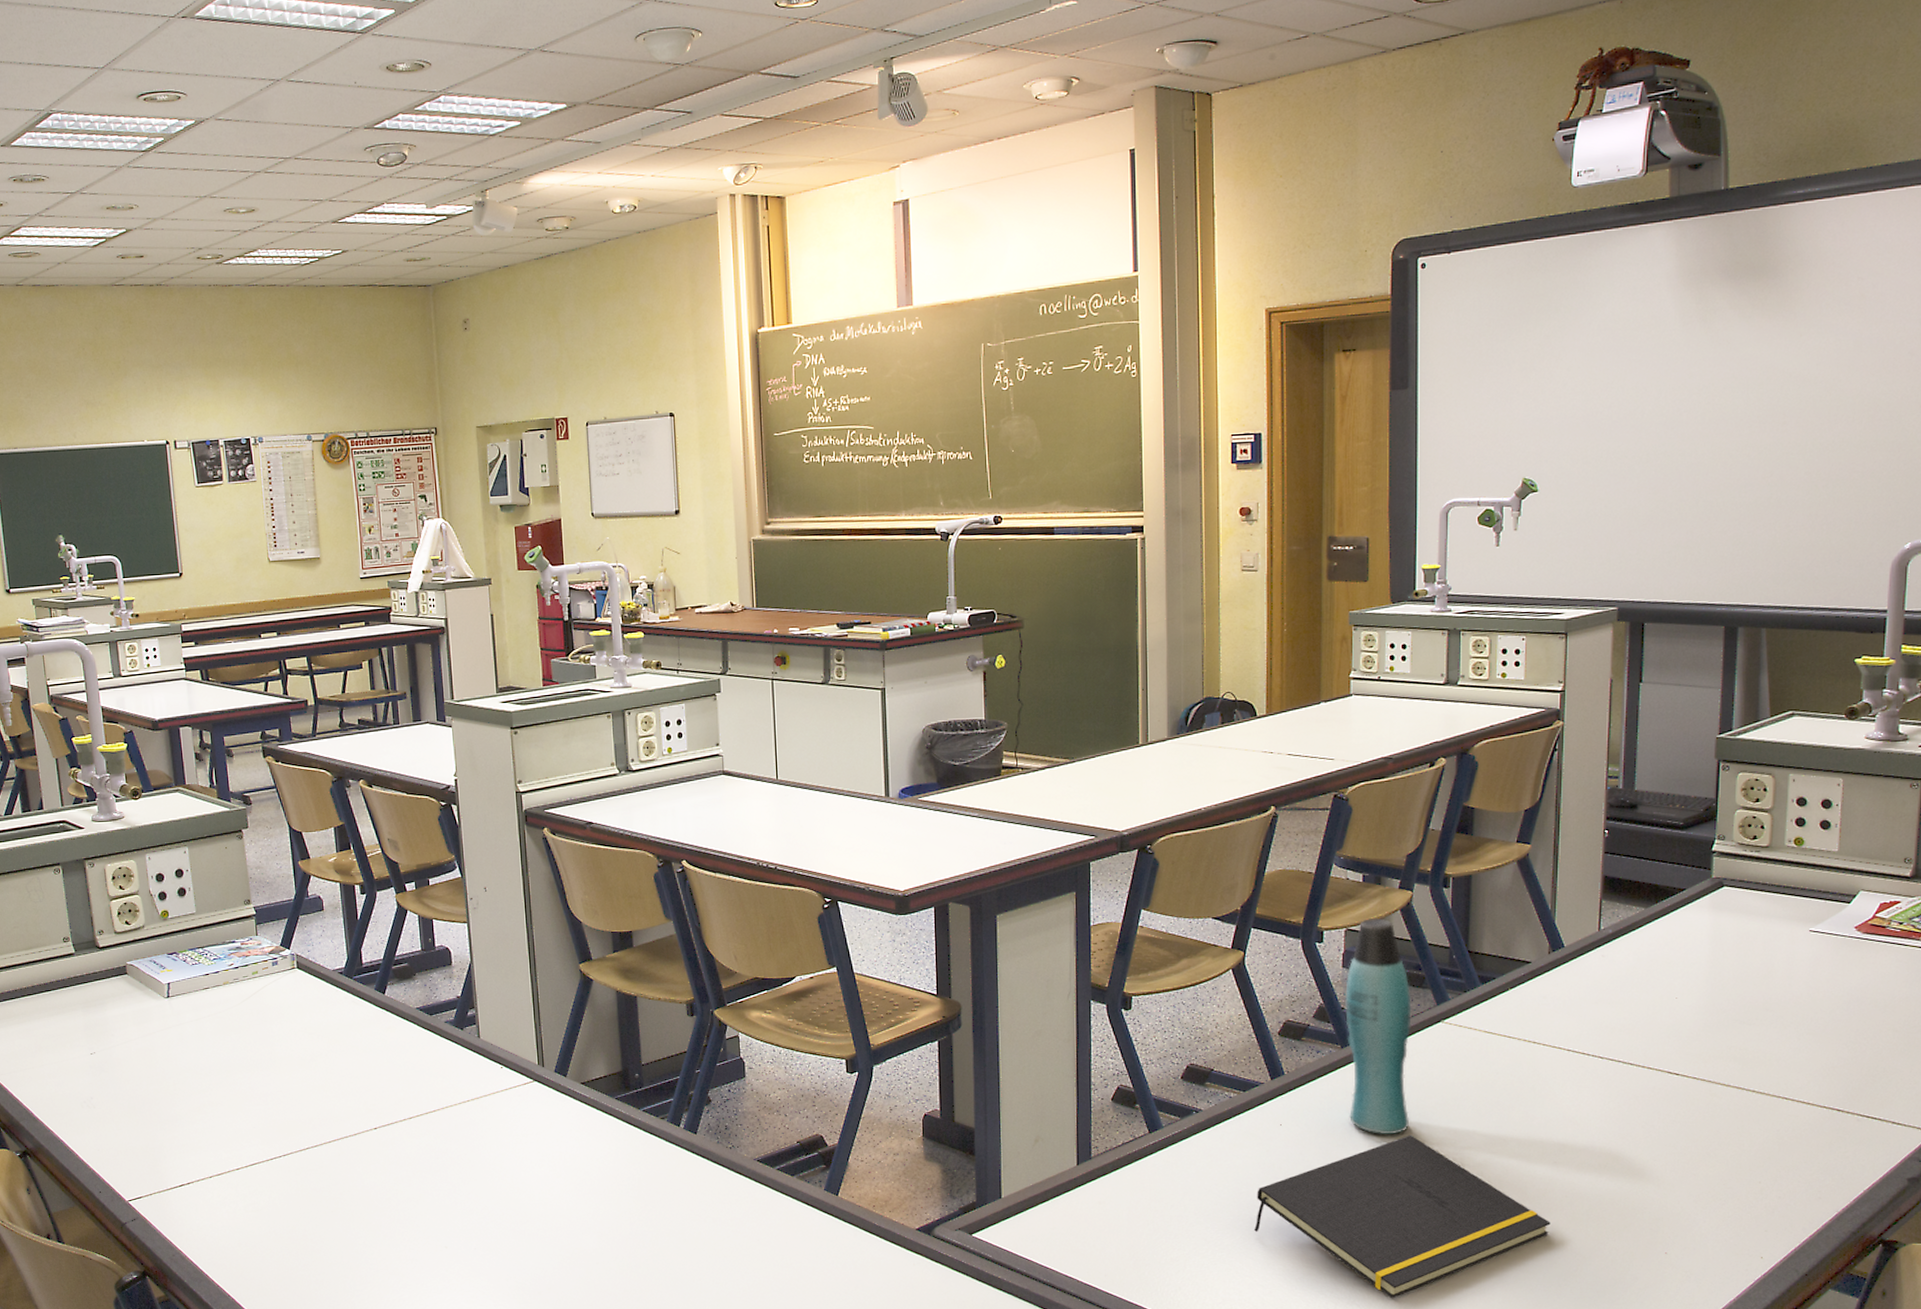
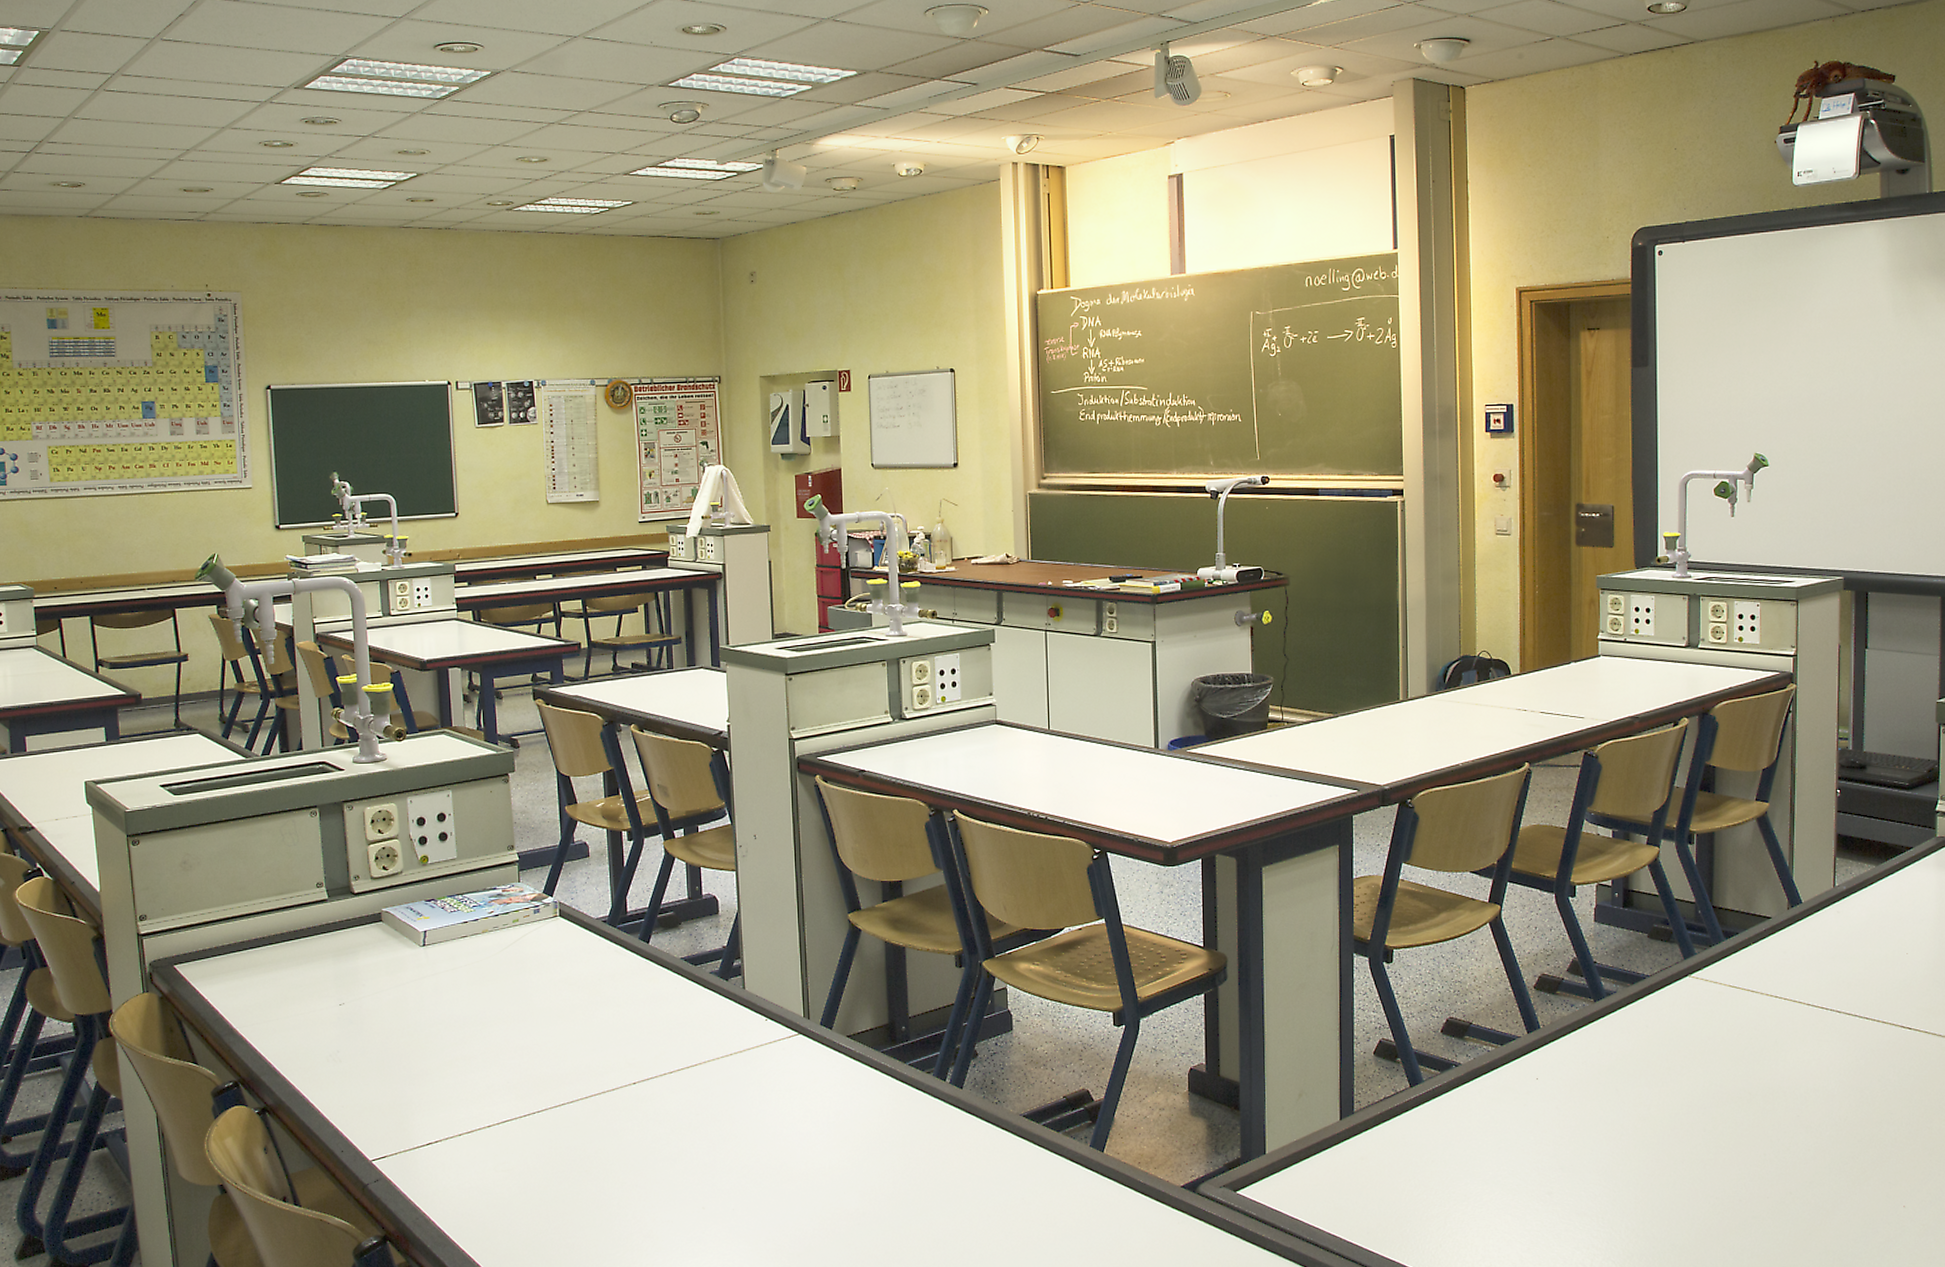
notepad: present [1253,1135,1551,1299] -> none [1511,1089,1795,1255]
bottle: present [1345,918,1412,1134] -> none [1597,873,1660,1088]

